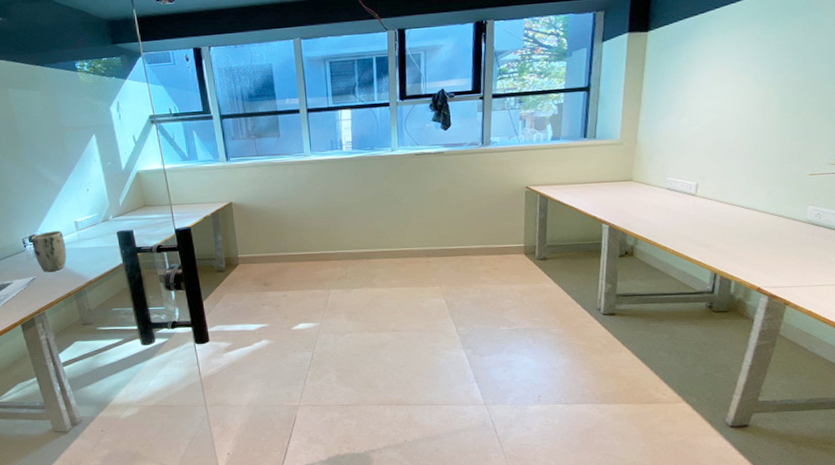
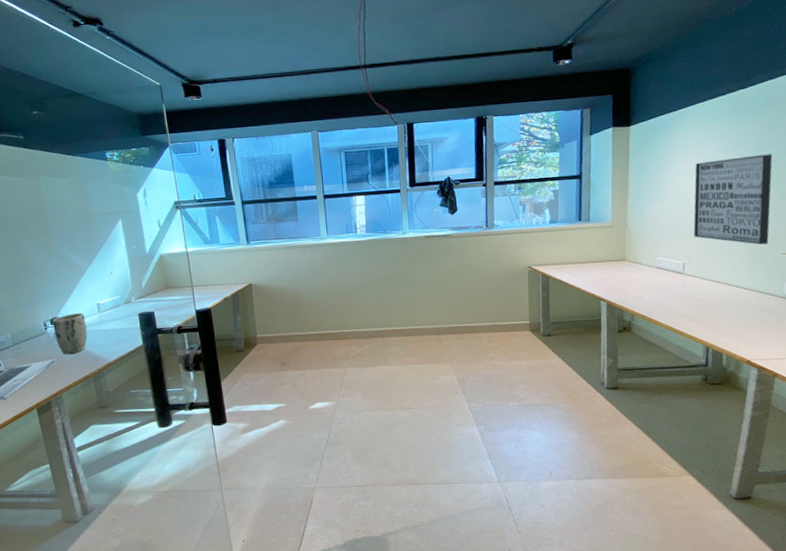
wall art: none [711,62,809,165] -> present [693,154,773,245]

